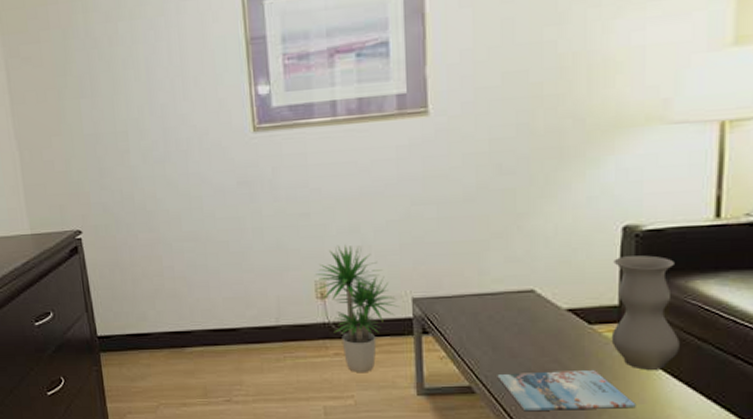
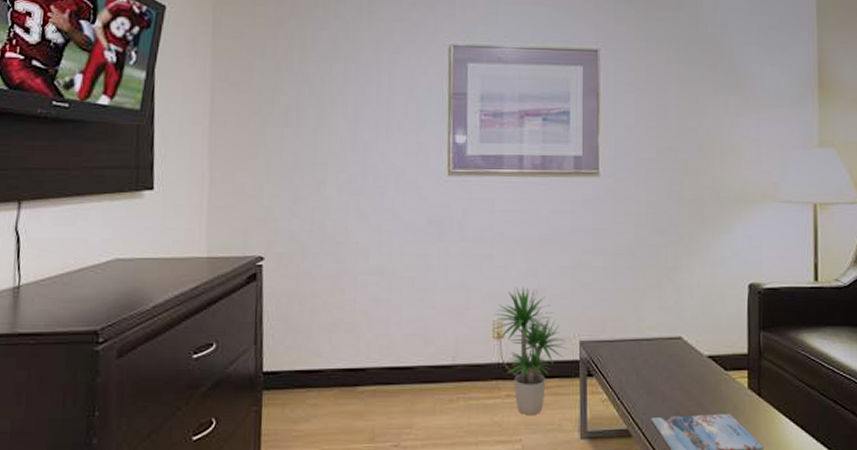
vase: present [611,255,680,370] -> none [742,310,794,414]

